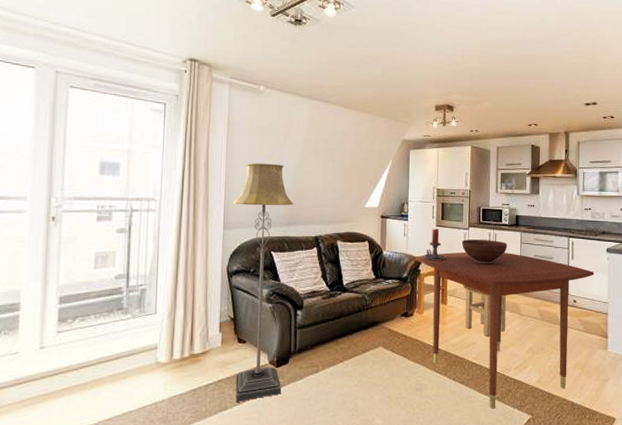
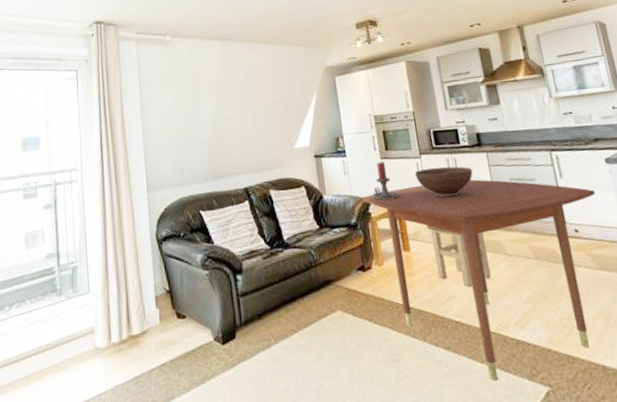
floor lamp: present [232,162,293,402] -> none [153,114,233,389]

